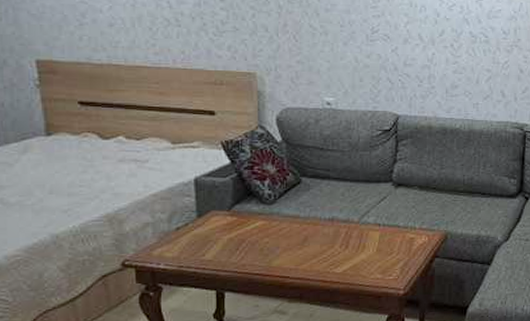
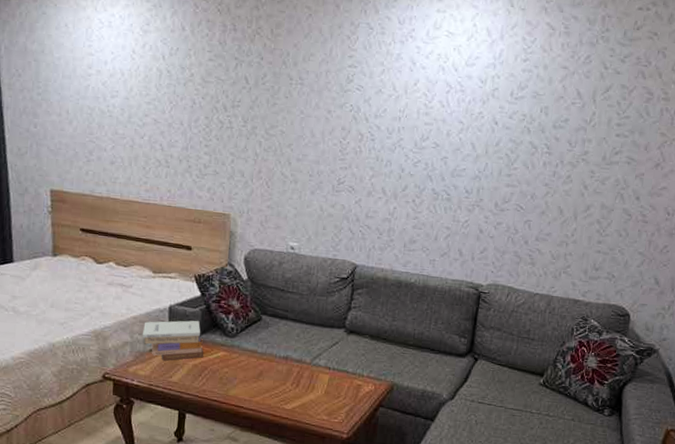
books: none [165,190,240,238] -> present [142,320,204,361]

